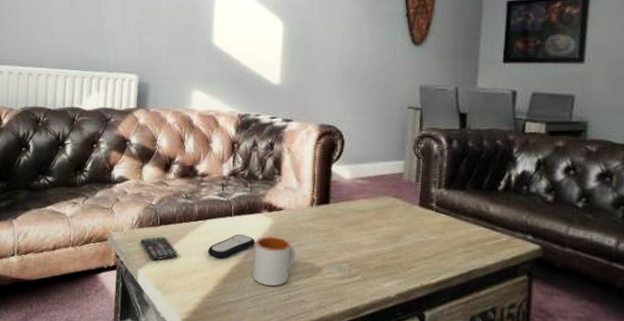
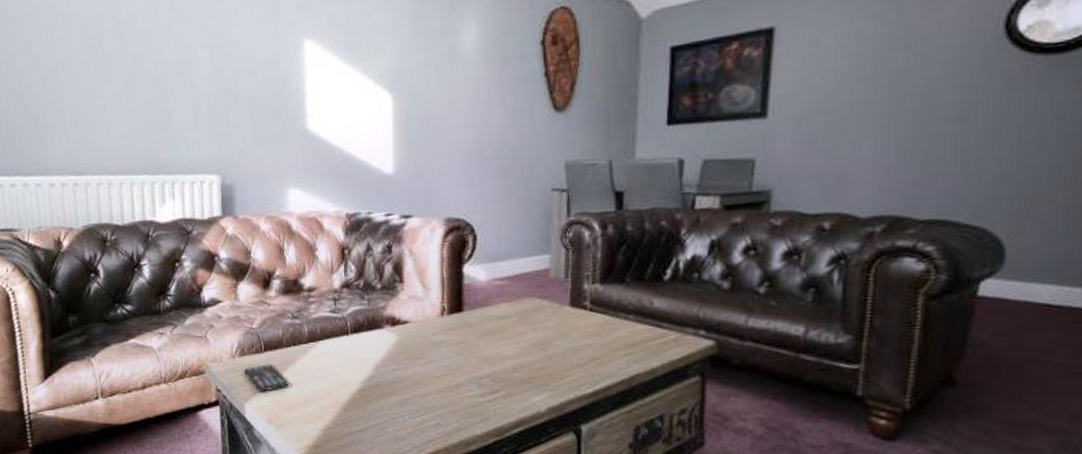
remote control: present [207,234,255,259] -> none [323,354,379,385]
mug: present [252,237,296,287] -> none [377,354,427,411]

